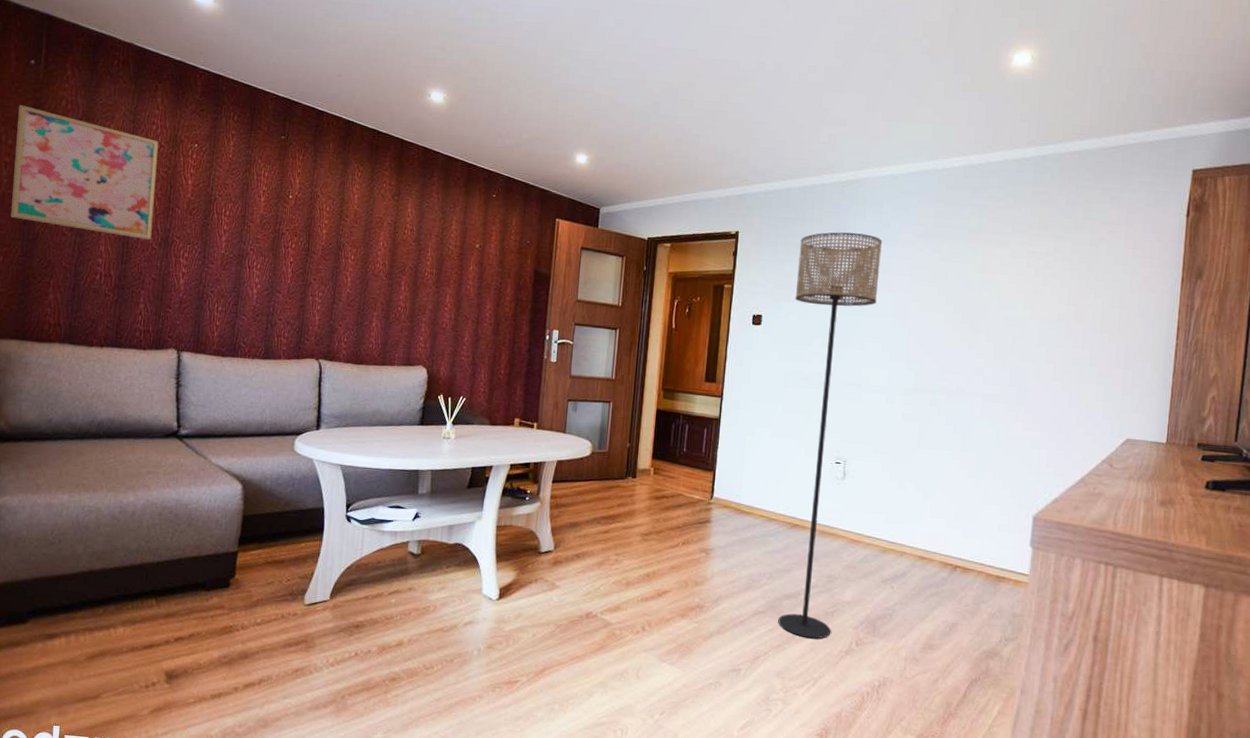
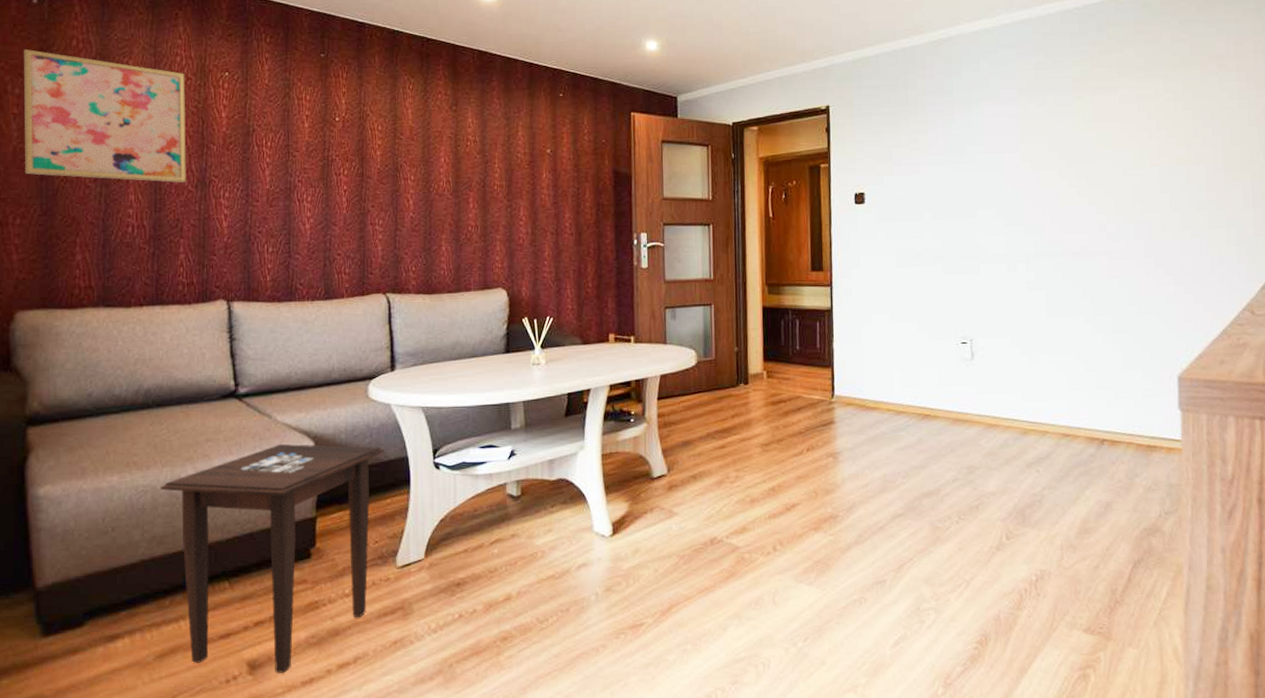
side table: none [103,483,304,685] -> present [160,443,385,673]
floor lamp: present [778,232,882,639] -> none [896,94,984,538]

